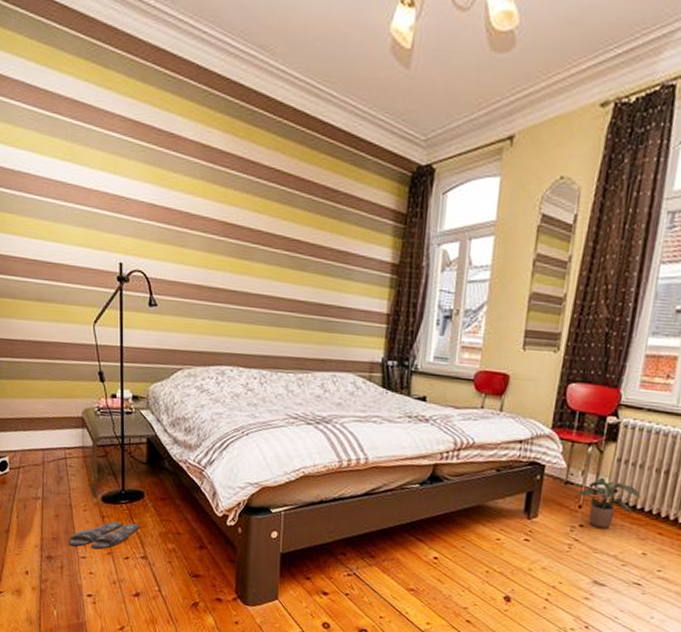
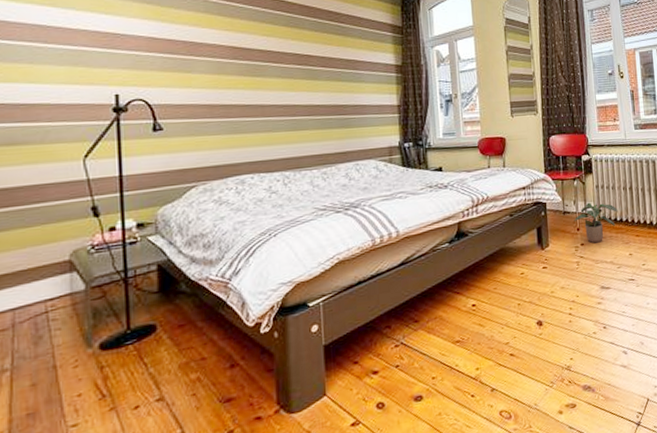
slippers: present [70,521,139,550] -> none [53,363,152,416]

